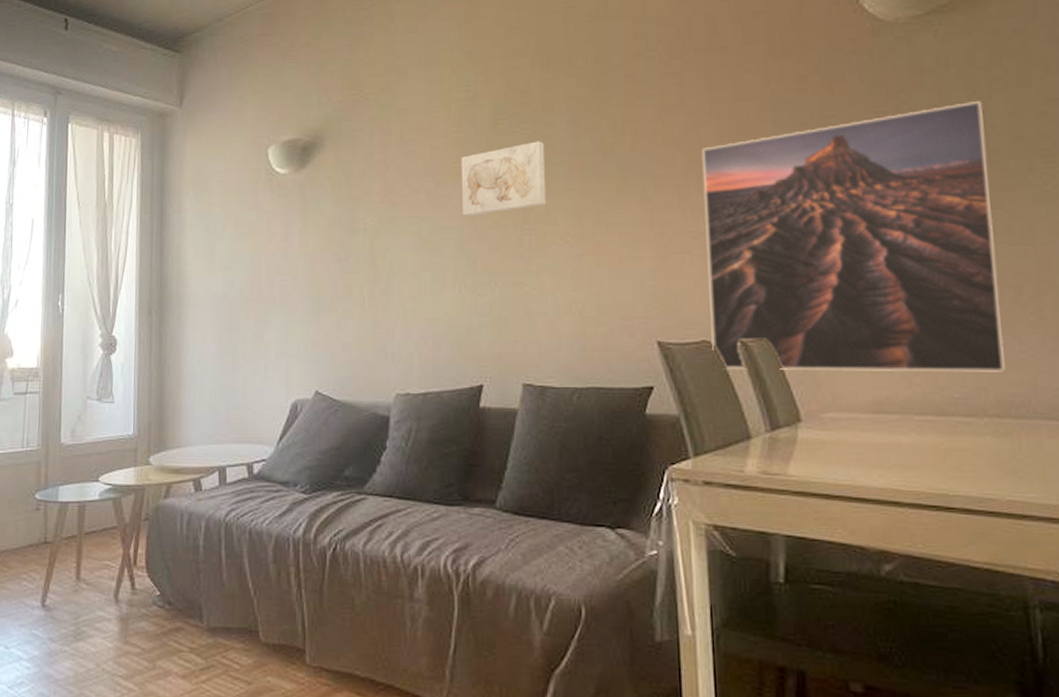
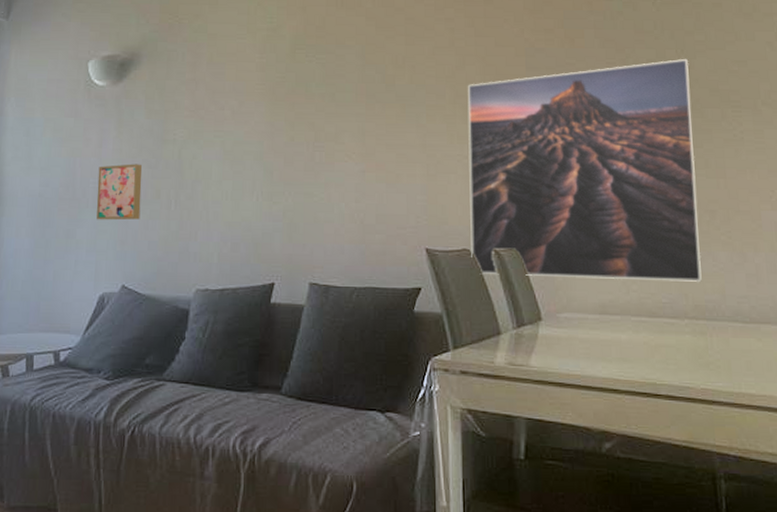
wall art: none [284,258,332,321] -> present [96,164,143,221]
wall art: present [461,141,547,216] -> none [262,70,336,132]

